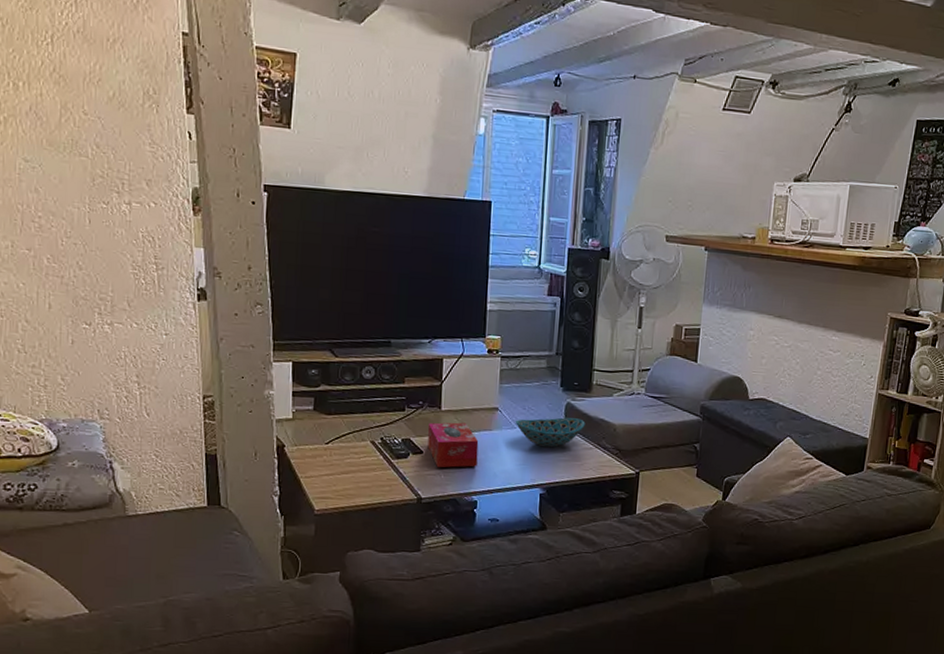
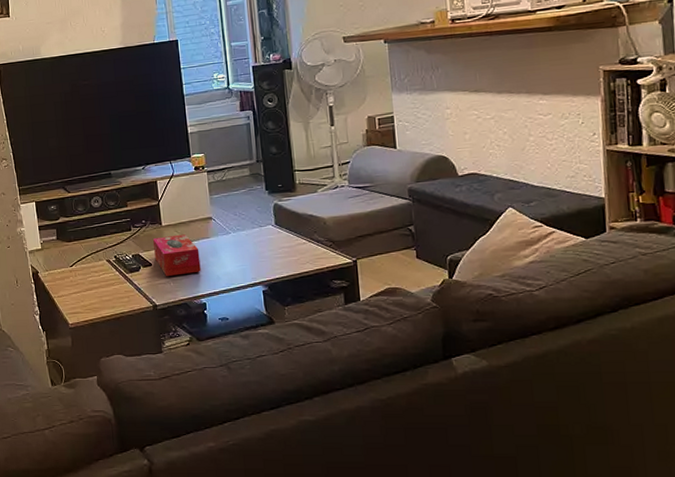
bowl: present [515,417,585,448] -> none [229,217,295,248]

